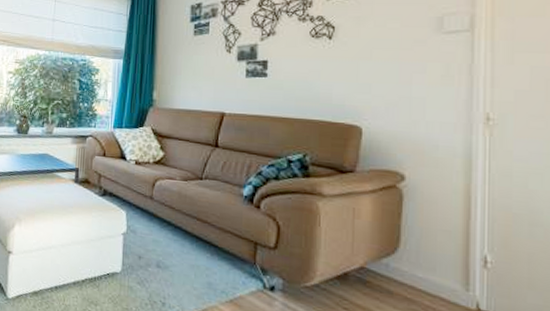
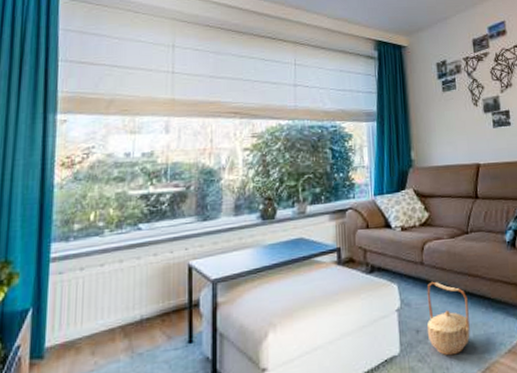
basket: none [148,216,193,289] -> present [426,281,470,356]

